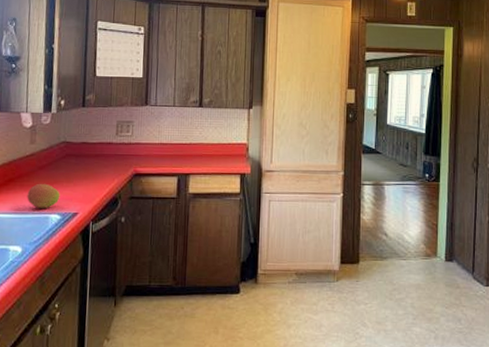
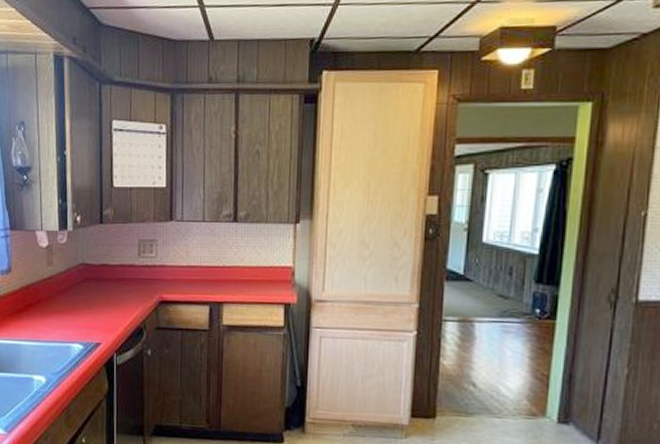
fruit: present [27,183,60,208] -> none [47,309,82,337]

